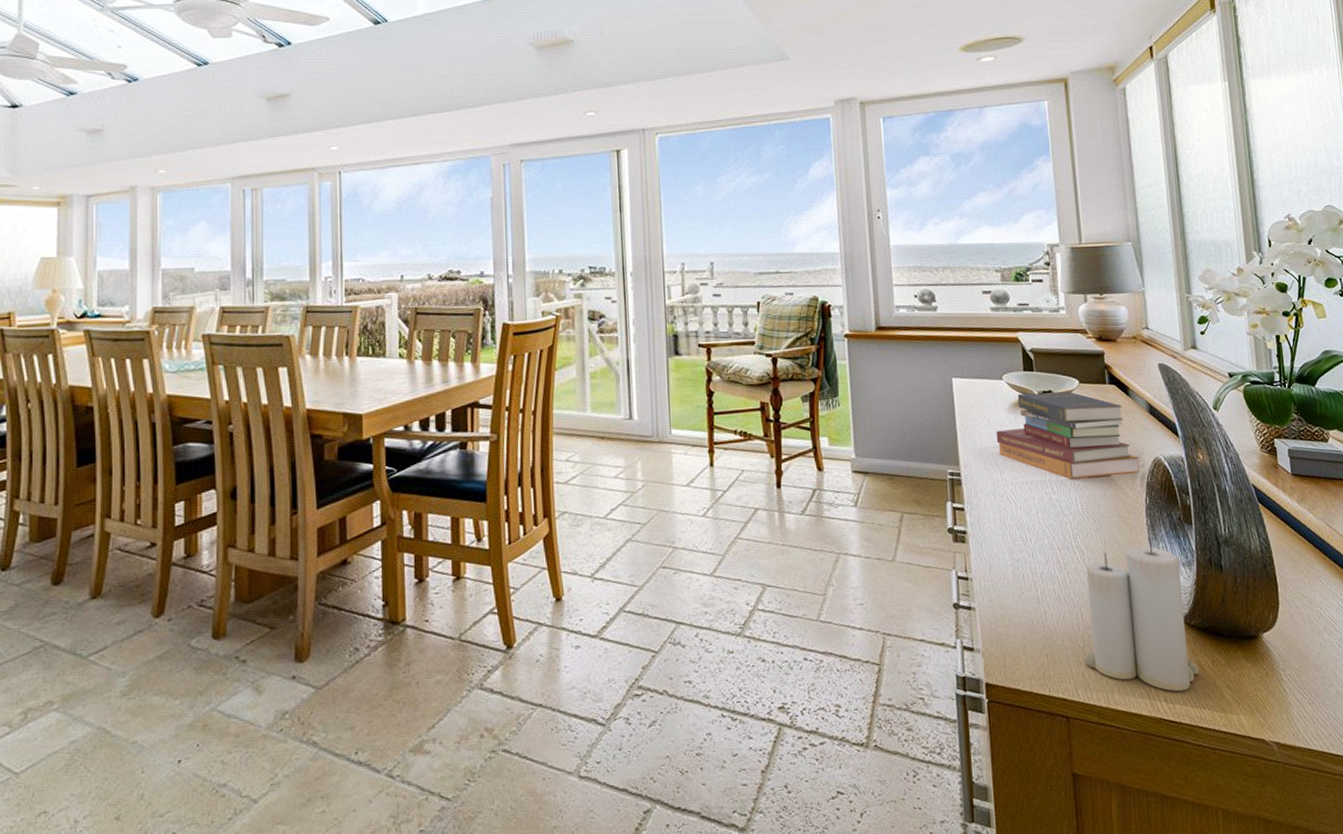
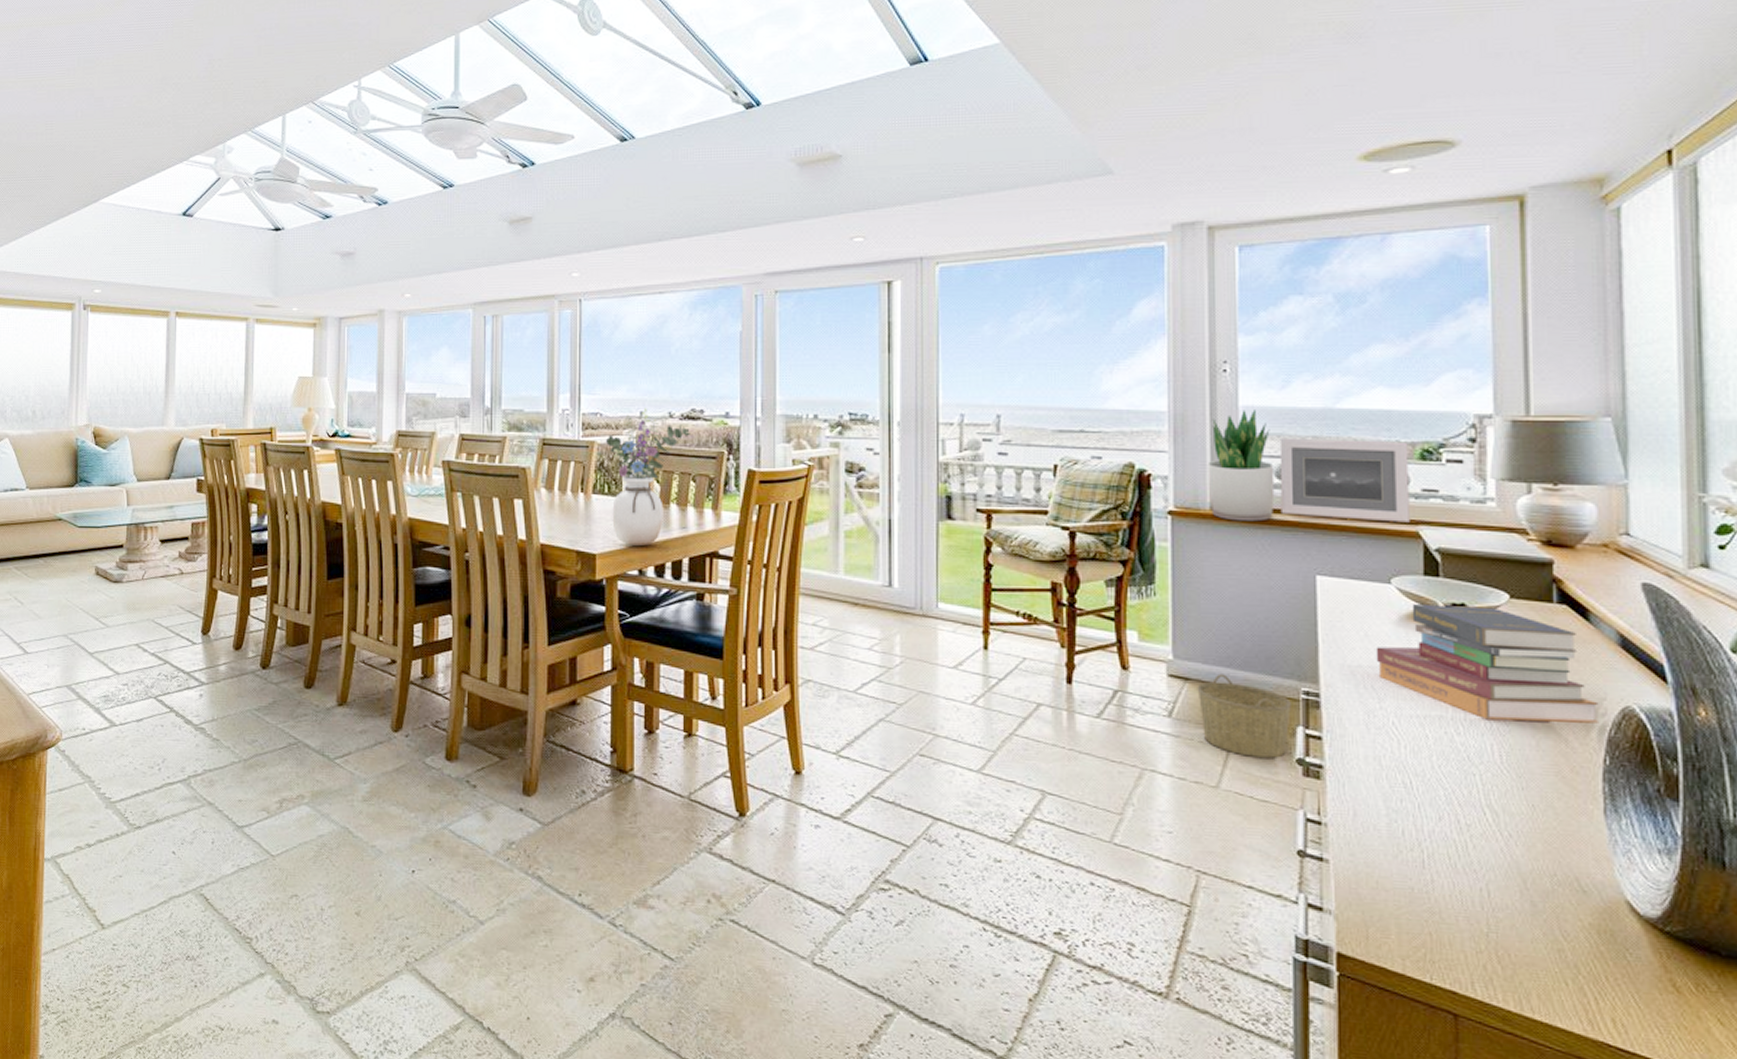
bouquet: none [369,272,449,403] -> present [606,408,690,546]
planter: none [871,248,920,339] -> present [1207,410,1275,522]
basket: none [874,465,942,532] -> present [1197,673,1291,759]
picture frame: none [920,267,1012,332] -> present [1279,437,1410,523]
candle: present [1085,537,1199,692] -> none [1489,808,1672,1014]

